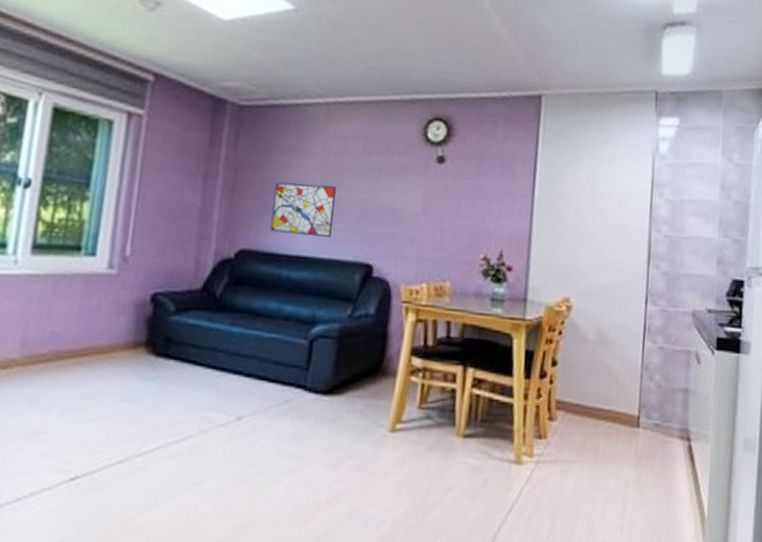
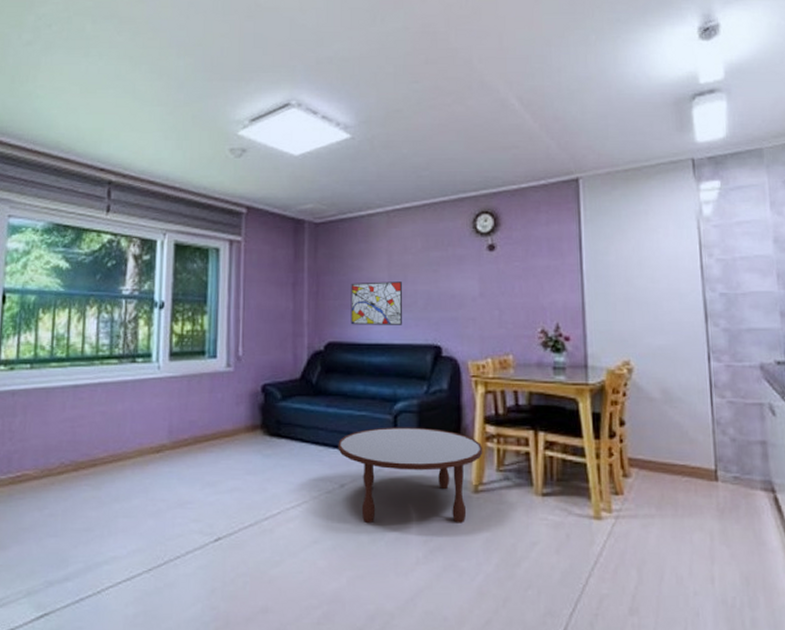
coffee table: none [238,353,406,465] -> present [338,427,483,524]

